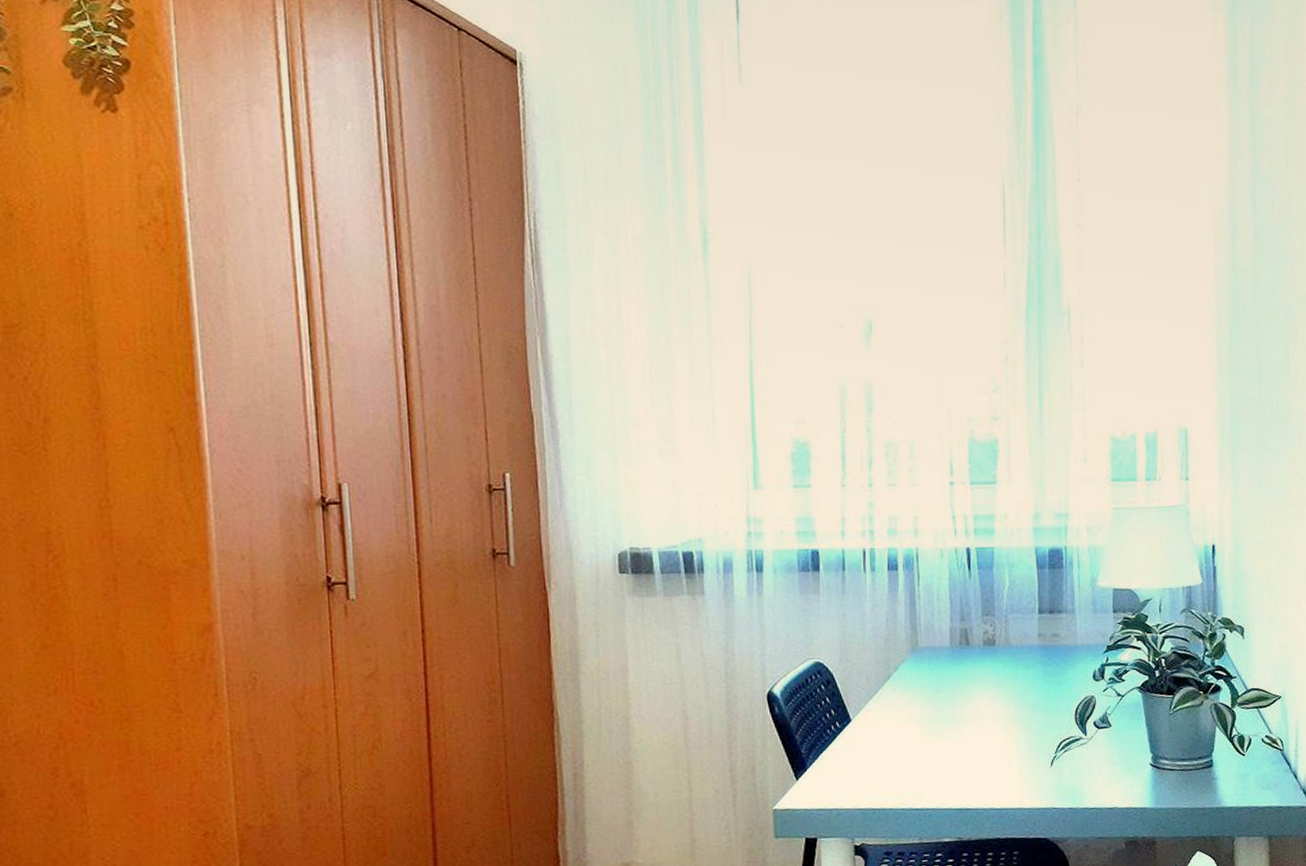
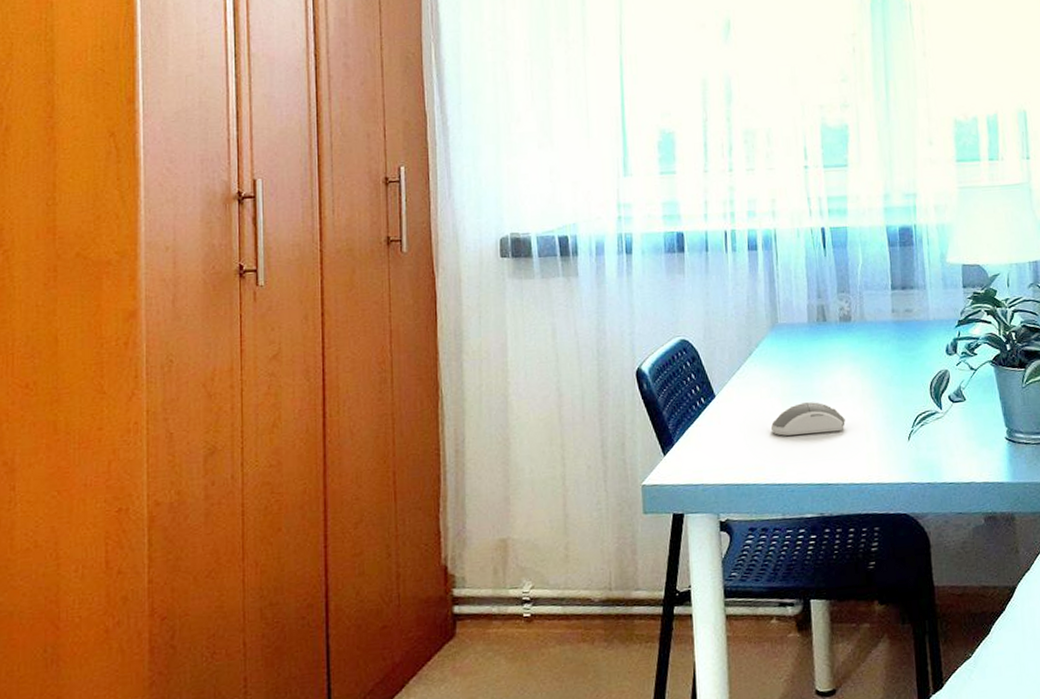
computer mouse: none [908,727,987,761] -> present [770,402,845,436]

